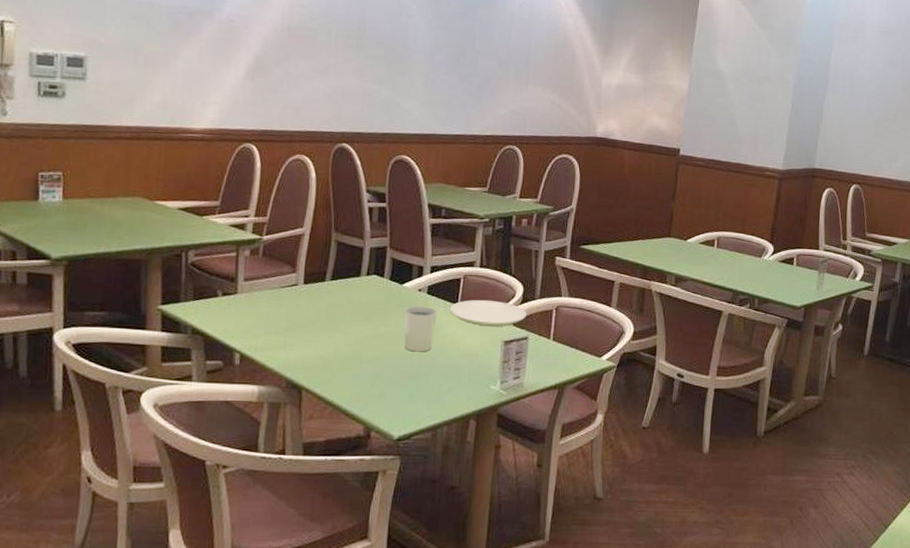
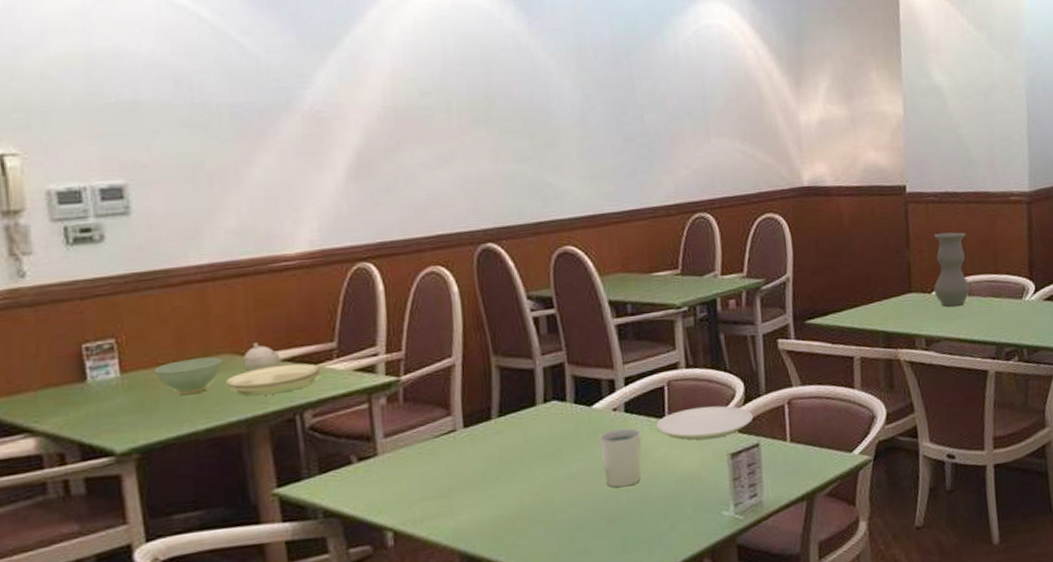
bowl: none [87,196,135,224] -> present [154,357,222,396]
plate: none [136,212,206,234] -> present [226,363,322,396]
sugar bowl: none [150,192,178,214] -> present [243,343,281,373]
vase: none [689,192,723,255] -> present [933,232,971,308]

